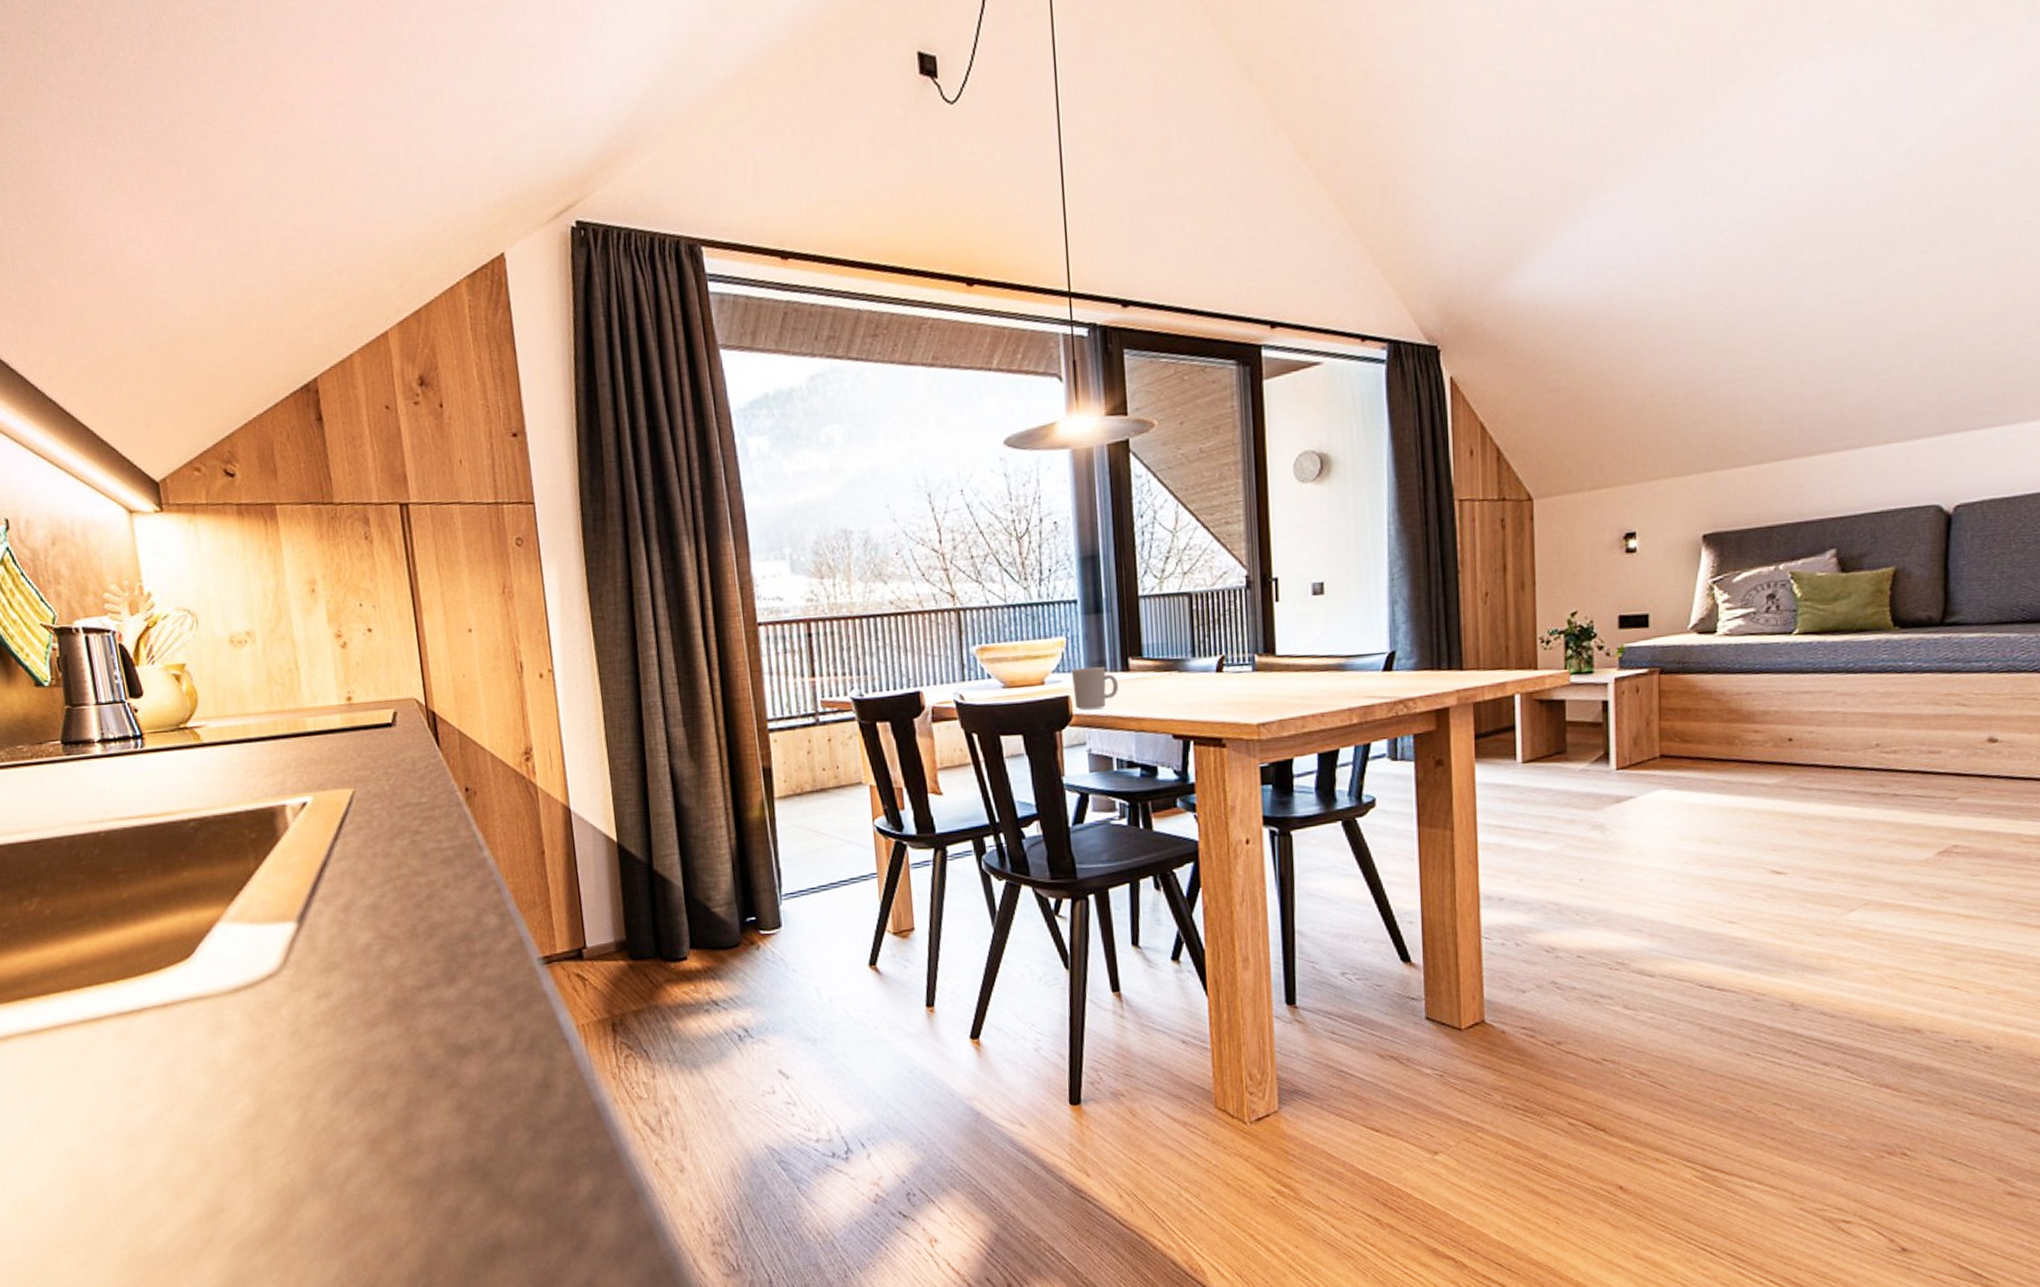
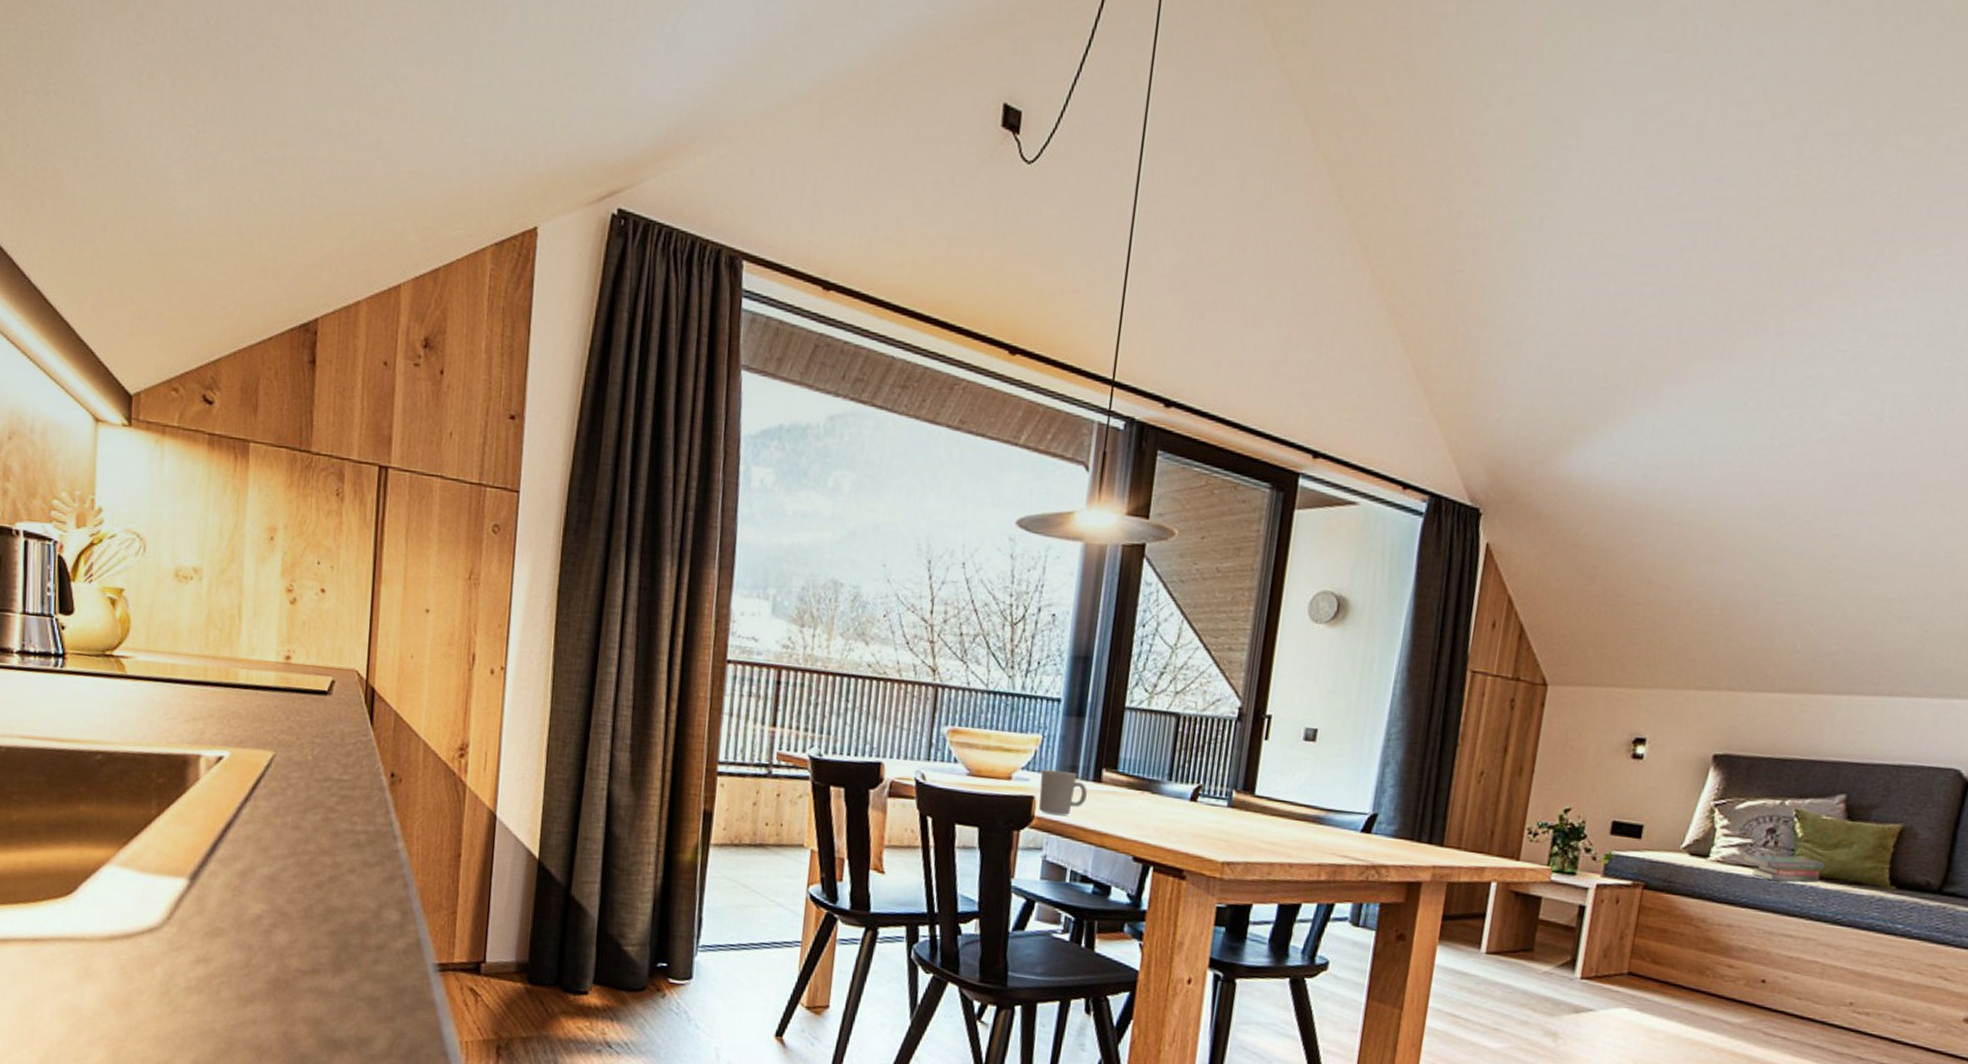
books: none [1750,615,1828,644] -> present [1744,854,1826,883]

